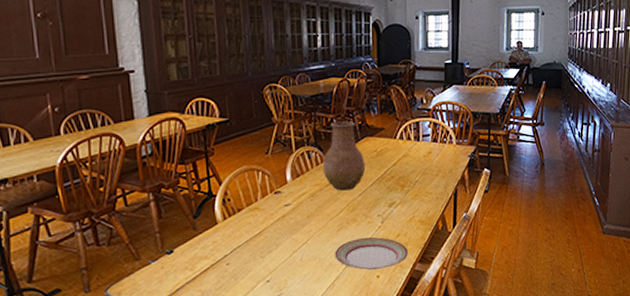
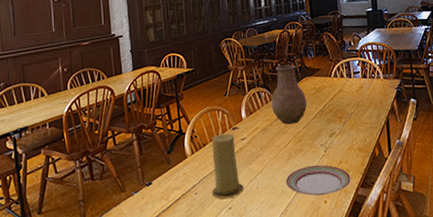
candle: none [246,197,286,272] -> present [211,133,244,200]

